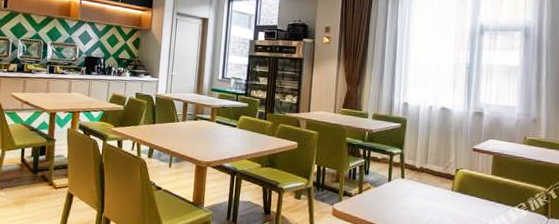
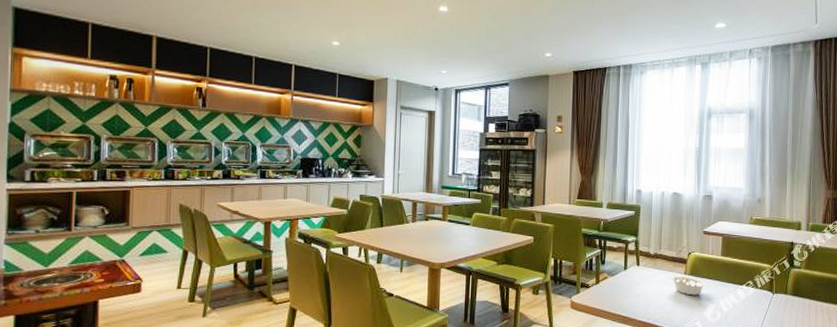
legume: none [437,191,475,214] -> present [671,276,706,296]

